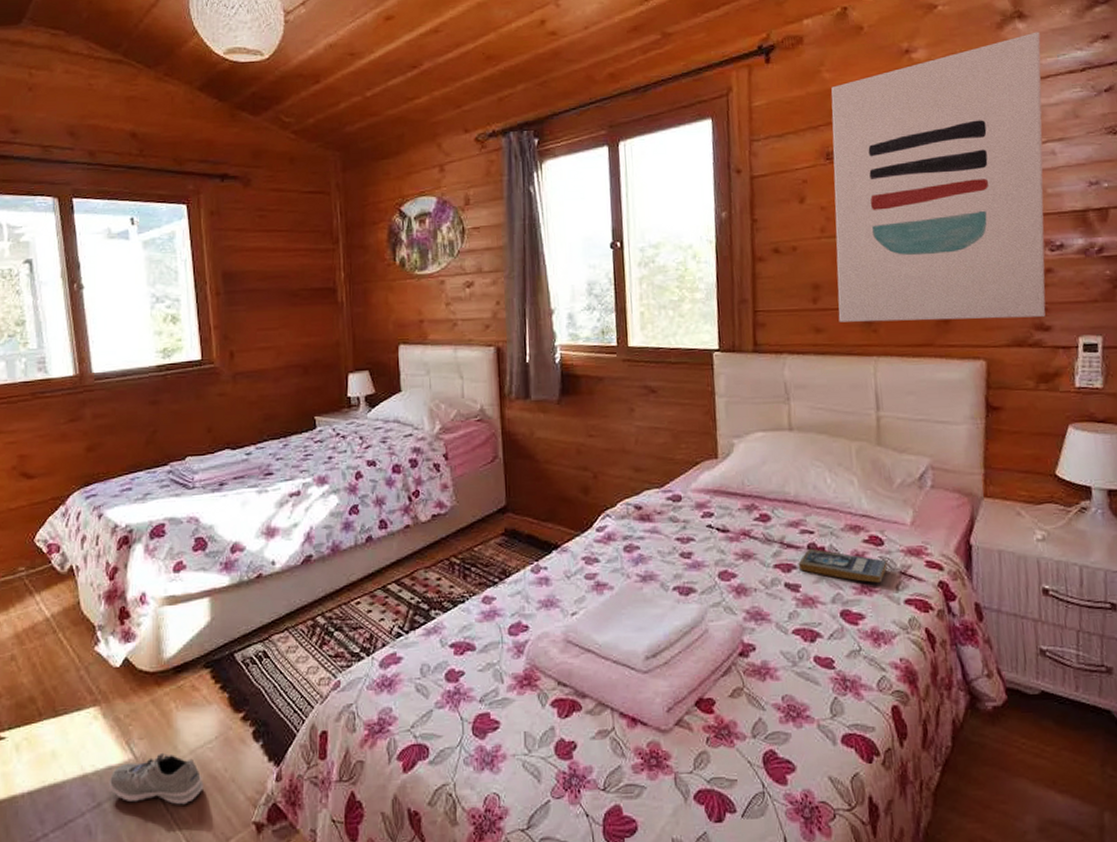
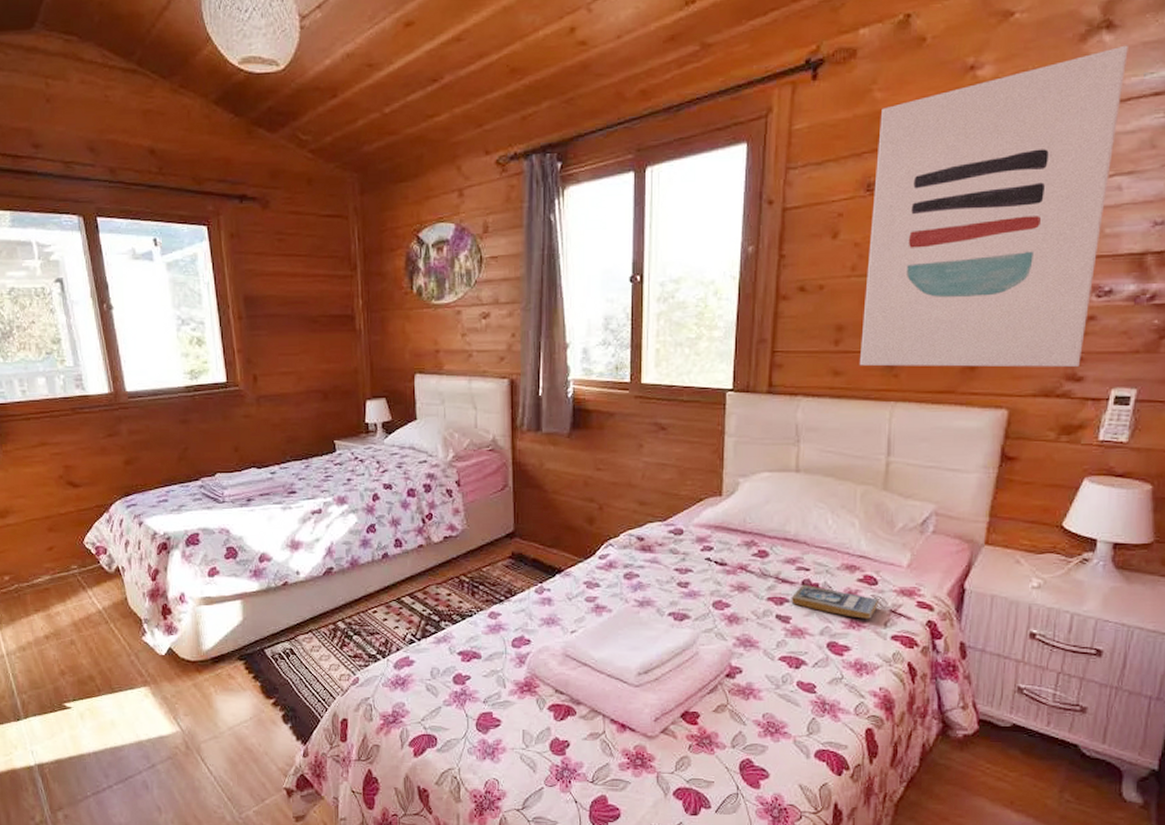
sneaker: present [110,752,204,805] -> none [161,727,241,771]

